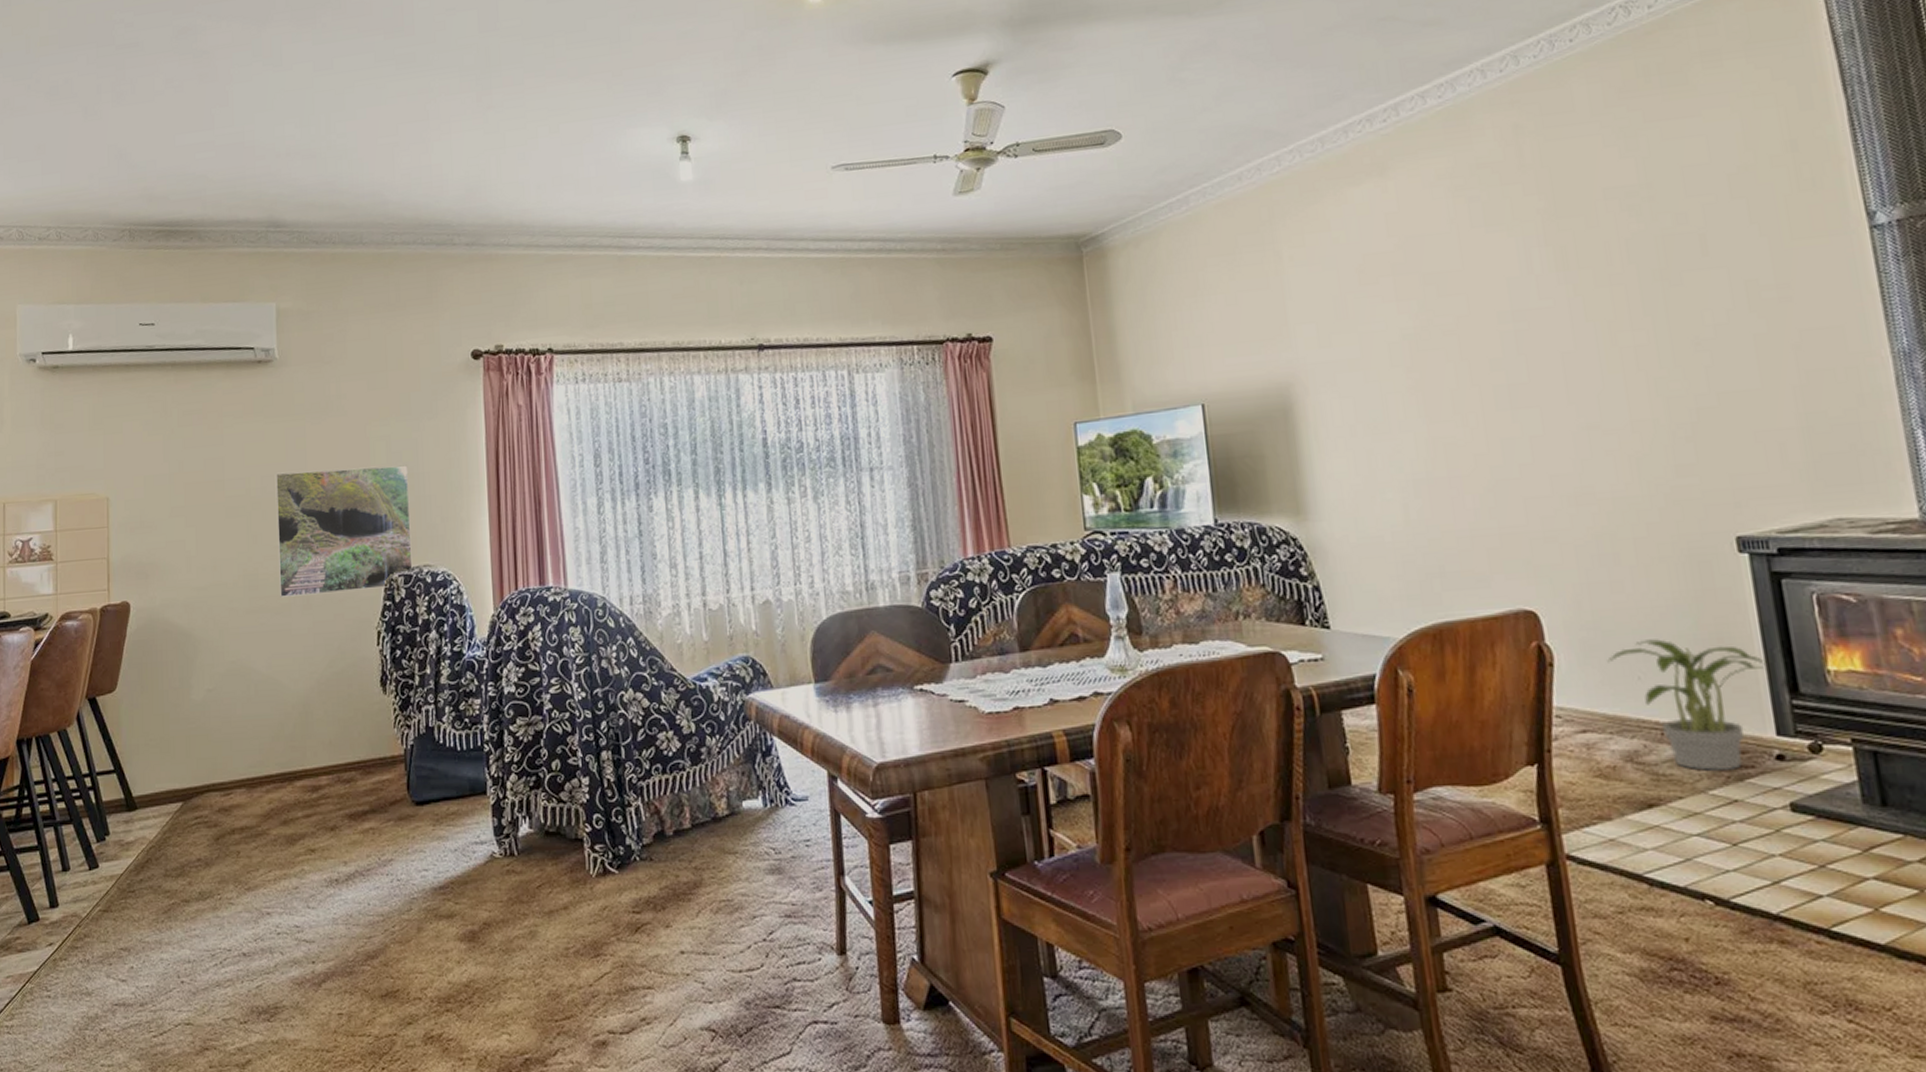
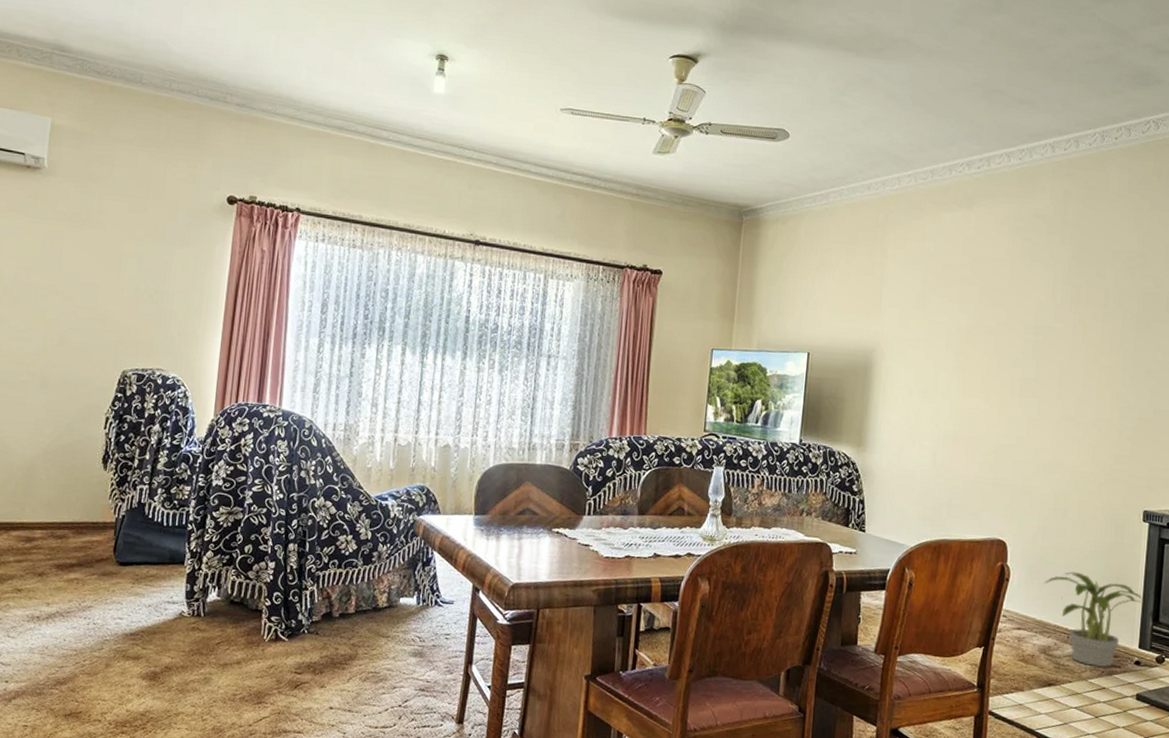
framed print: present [275,465,413,597] -> none [19,267,155,382]

